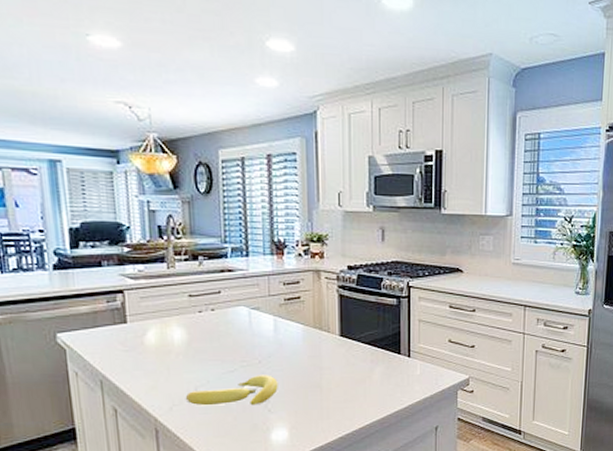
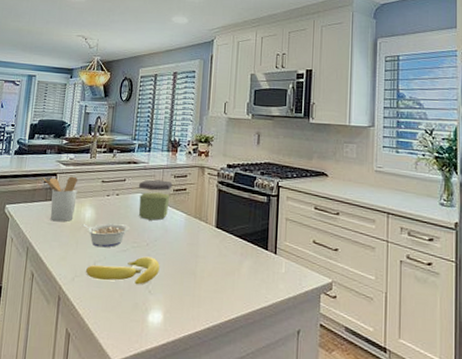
utensil holder: none [103,292,158,348] -> present [42,176,78,222]
legume: none [170,343,235,371] -> present [81,223,130,248]
jar: none [238,289,282,335] -> present [138,179,173,221]

